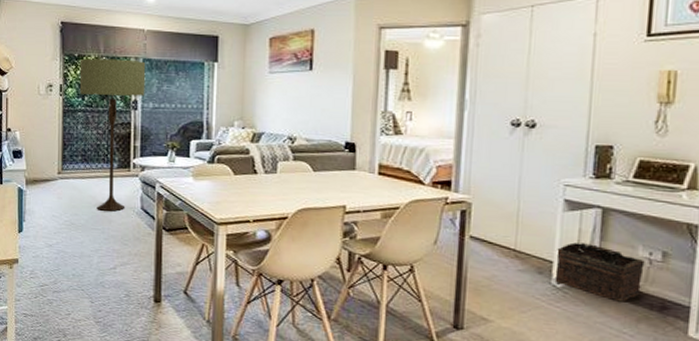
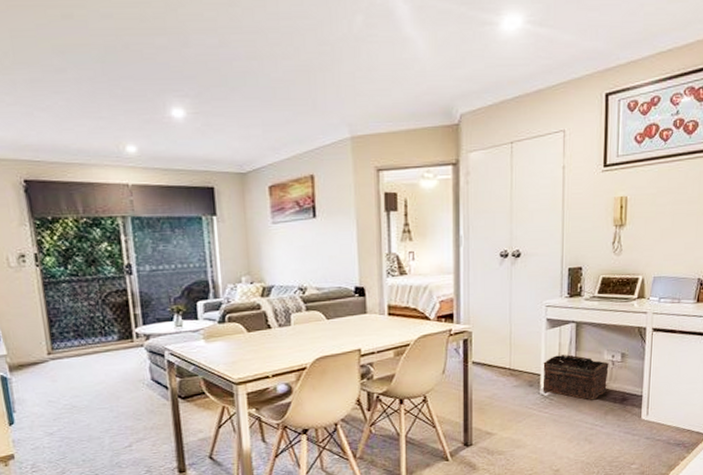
floor lamp: present [79,58,146,211] -> none [55,219,139,388]

